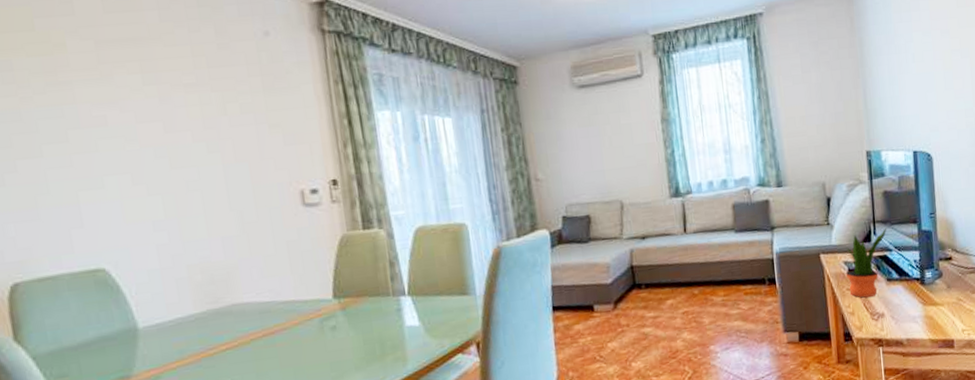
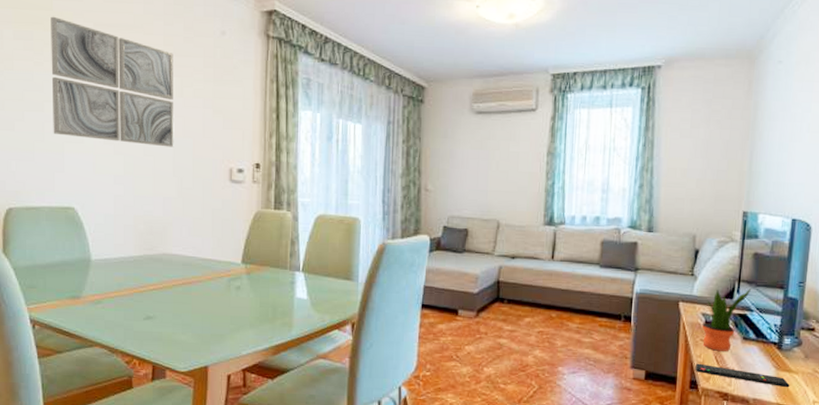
wall art: none [34,38,226,183] -> present [50,16,174,147]
remote control: none [846,312,938,324] -> present [695,363,790,388]

